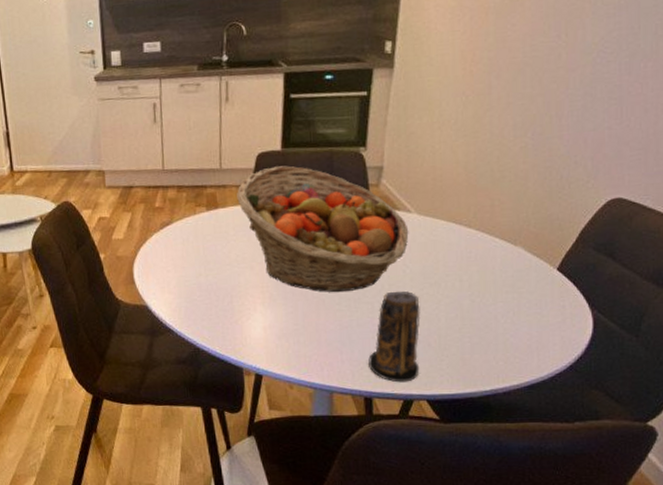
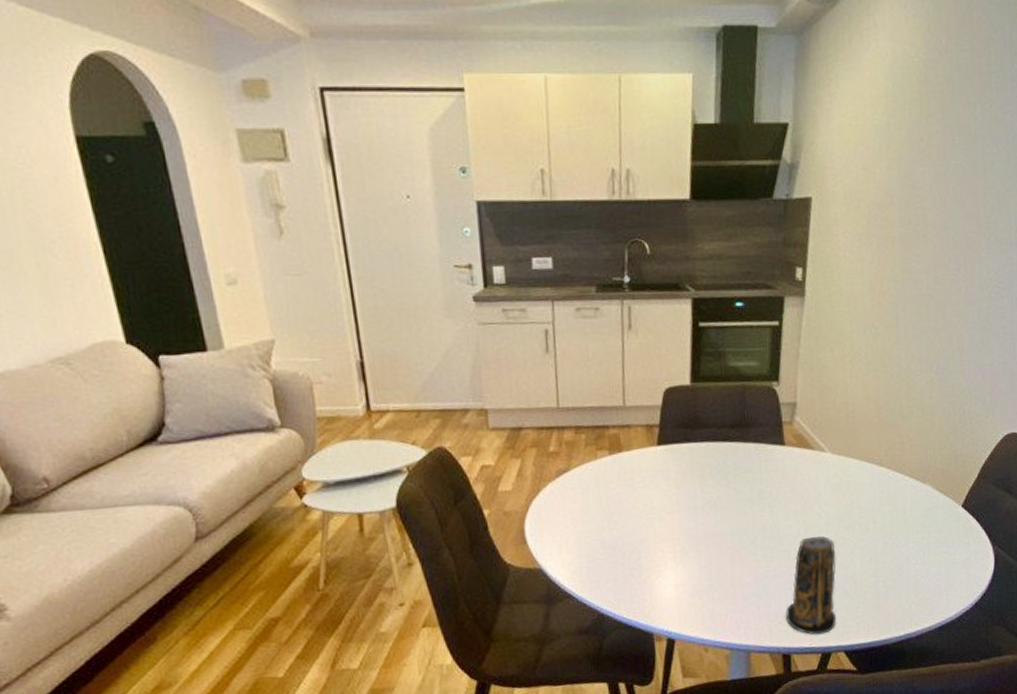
fruit basket: present [237,165,409,293] -> none [643,402,823,542]

